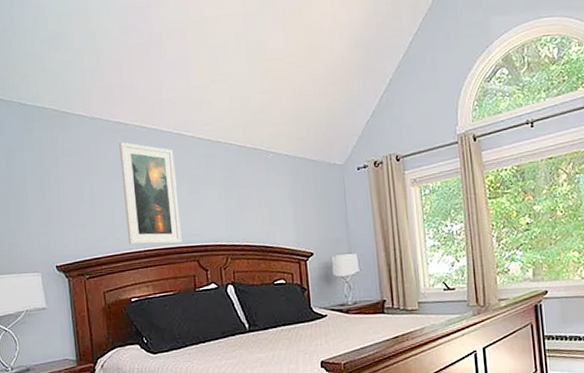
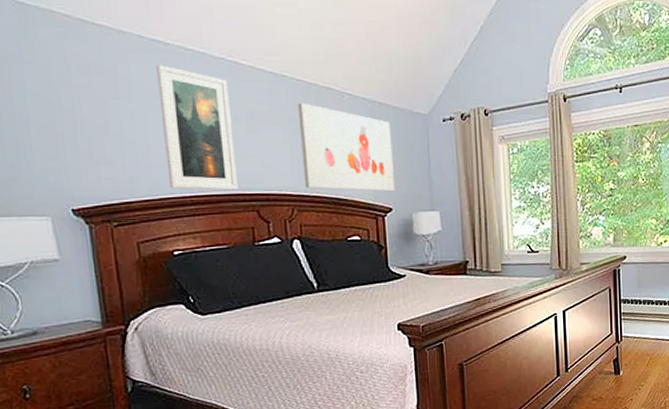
wall art: none [229,163,315,239] -> present [297,102,395,192]

